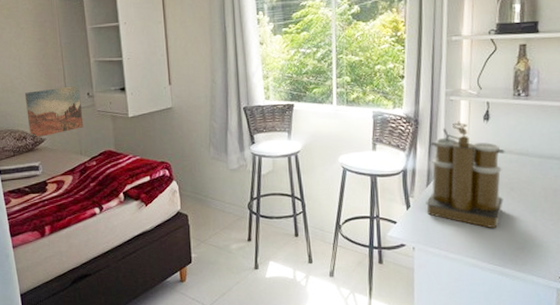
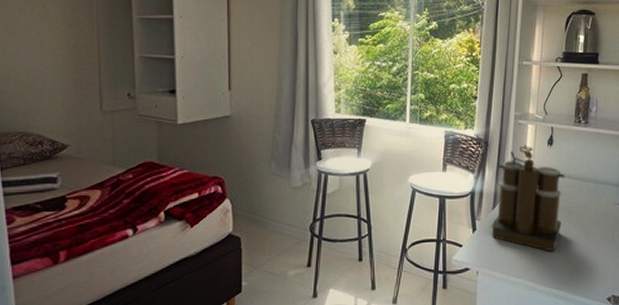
wall art: present [24,85,84,138] -> none [45,84,120,144]

